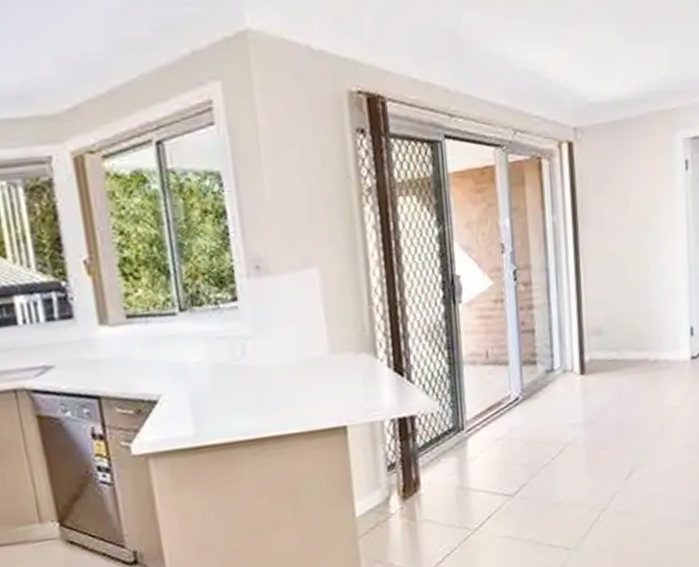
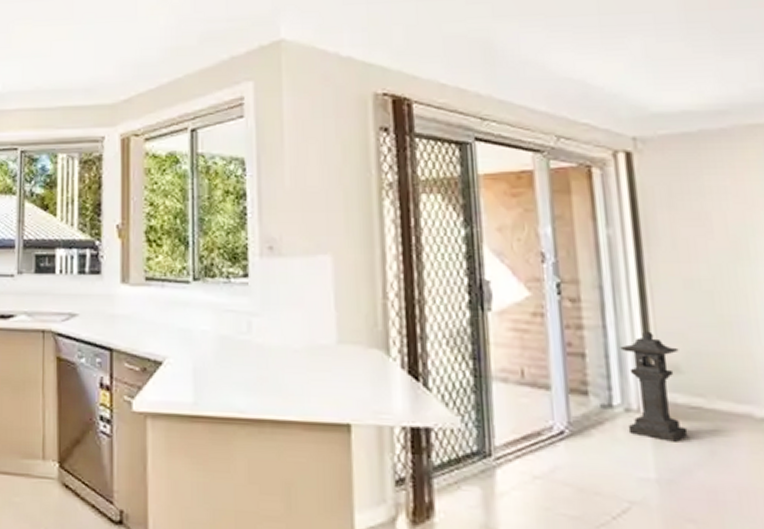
stone lantern: none [560,303,606,391] -> present [620,331,688,442]

